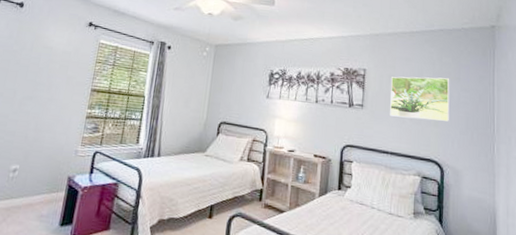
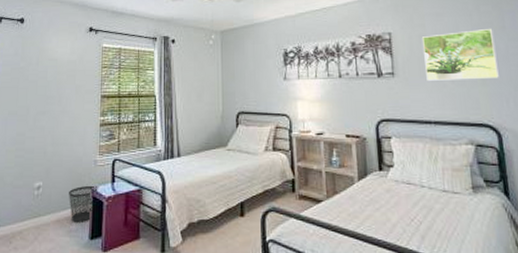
wastebasket: none [44,174,74,209] -> present [69,185,97,222]

